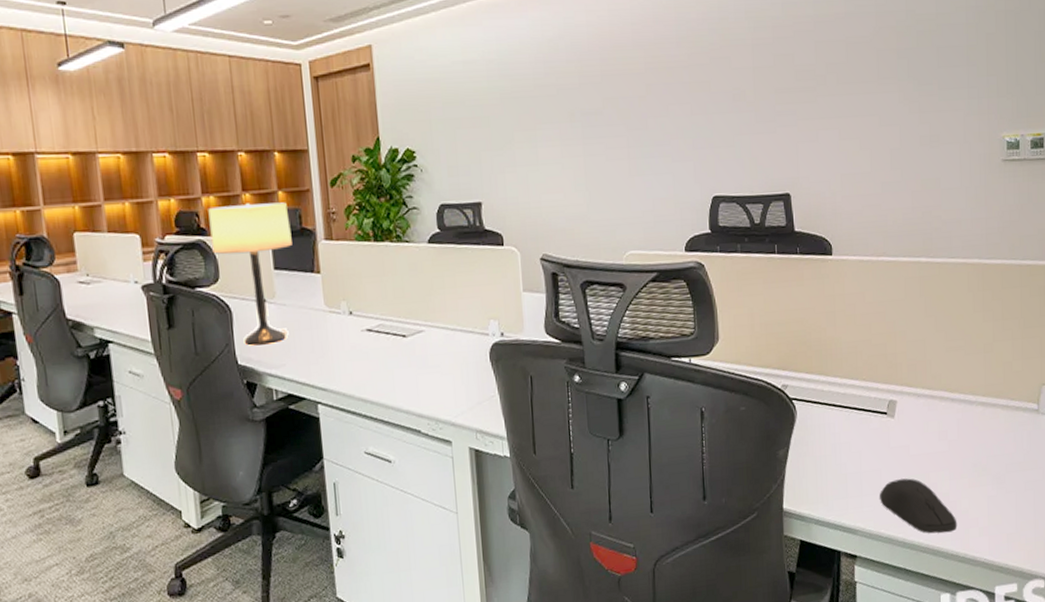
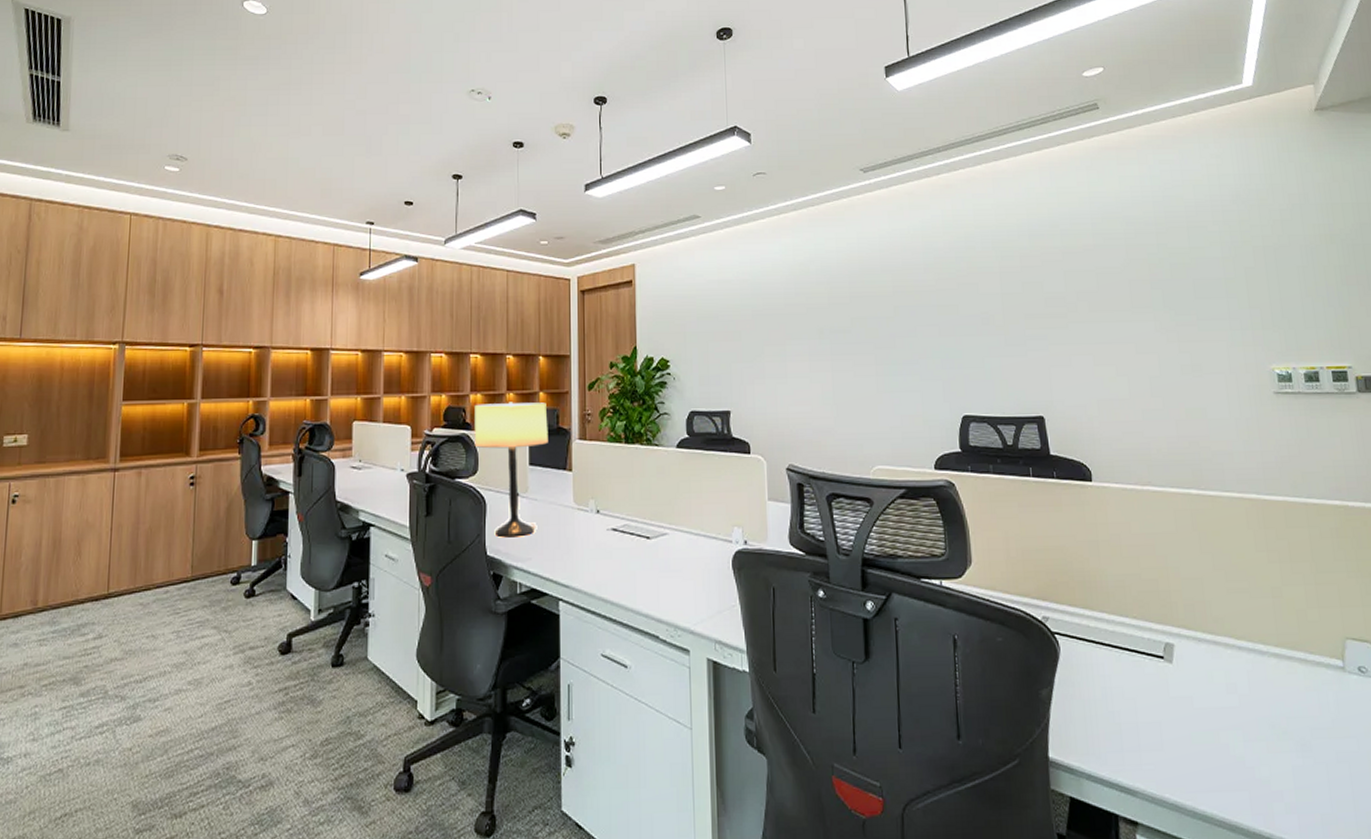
computer mouse: present [880,478,958,534] -> none [1161,735,1258,805]

